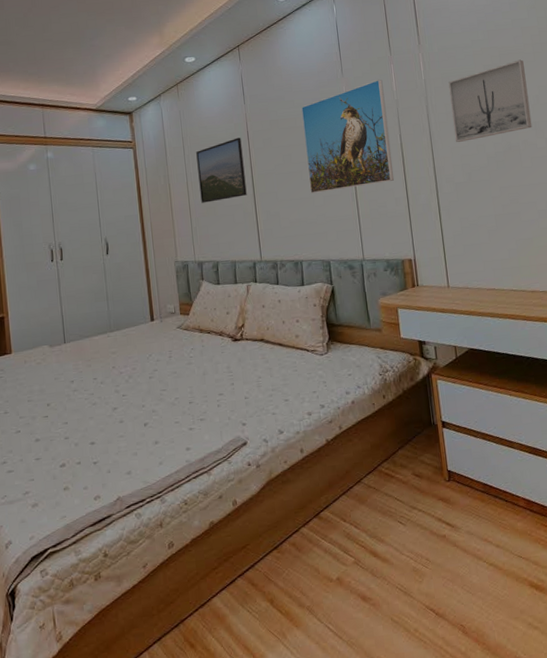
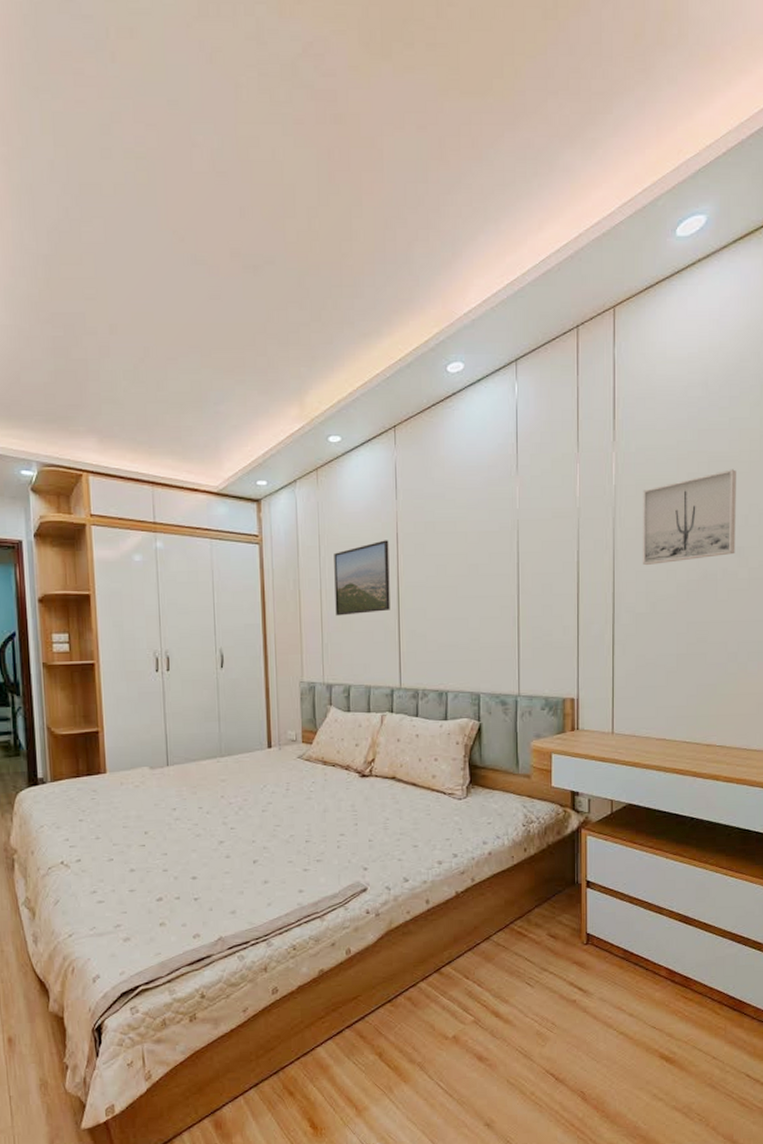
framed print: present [300,79,394,194] -> none [463,480,565,614]

